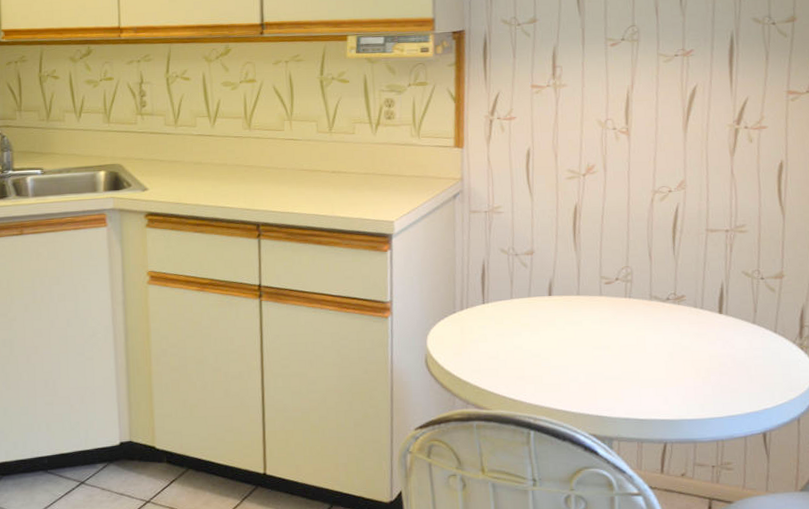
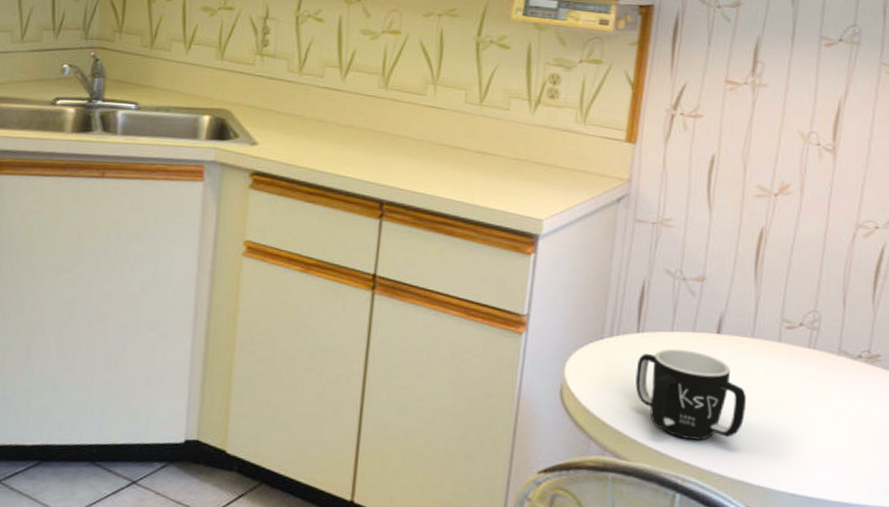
mug: none [485,312,580,386] -> present [635,348,746,440]

